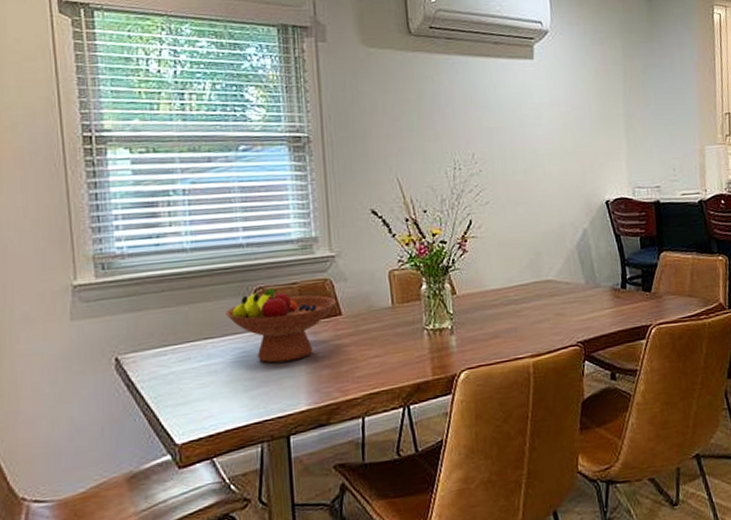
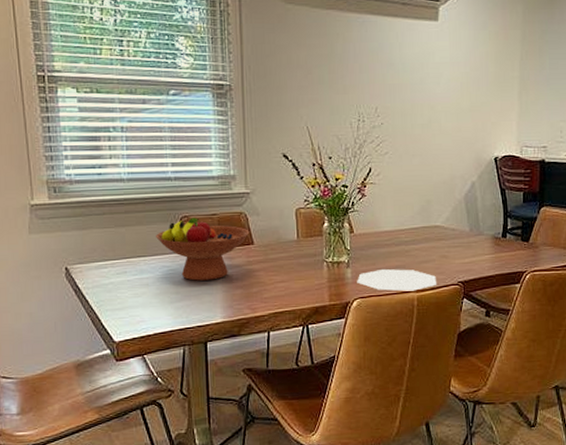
plate: none [463,332,553,358] -> present [357,269,436,291]

